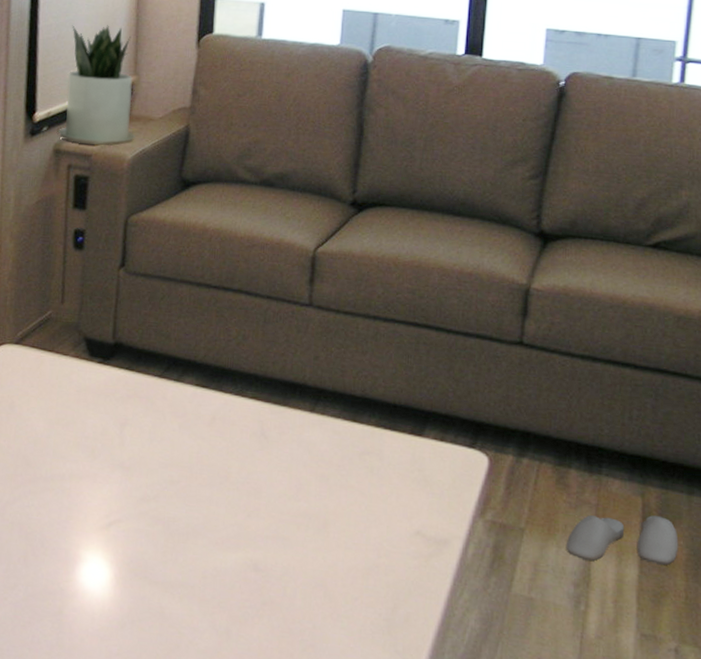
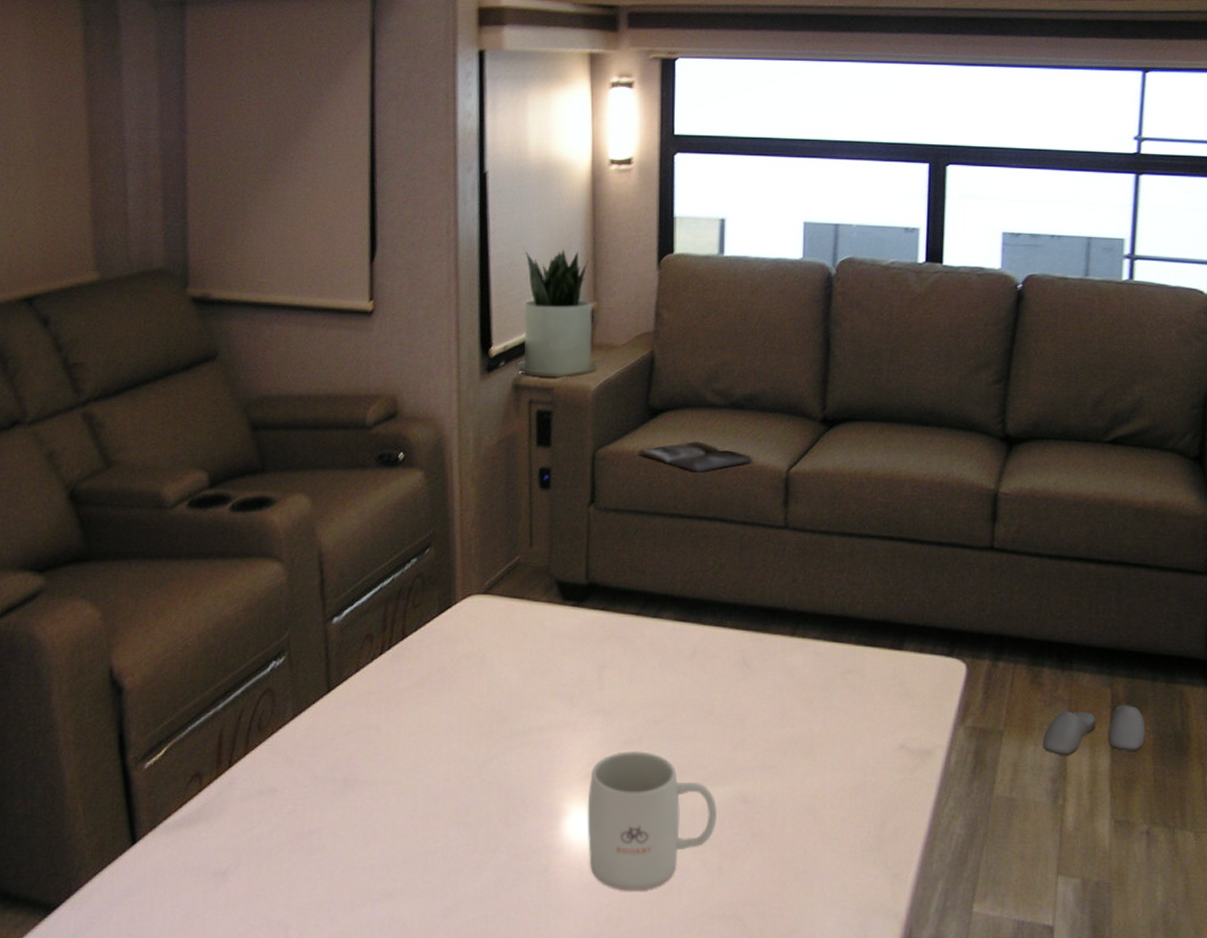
mug: none [101,507,228,644] -> present [587,751,717,891]
magazine: none [169,214,281,245] -> present [638,440,753,472]

